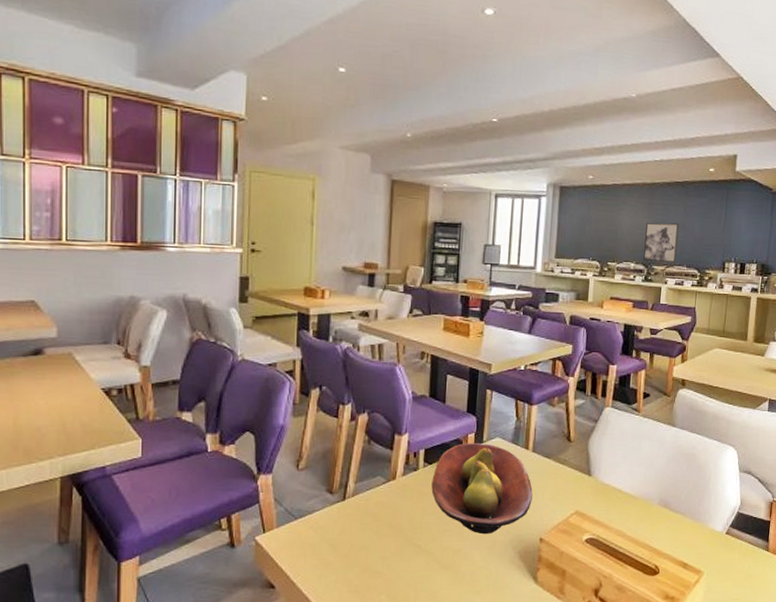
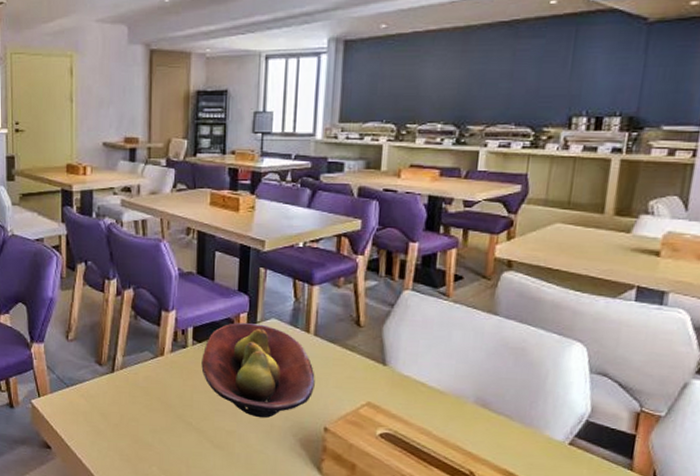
wall art: present [643,222,679,263] -> none [454,73,505,121]

